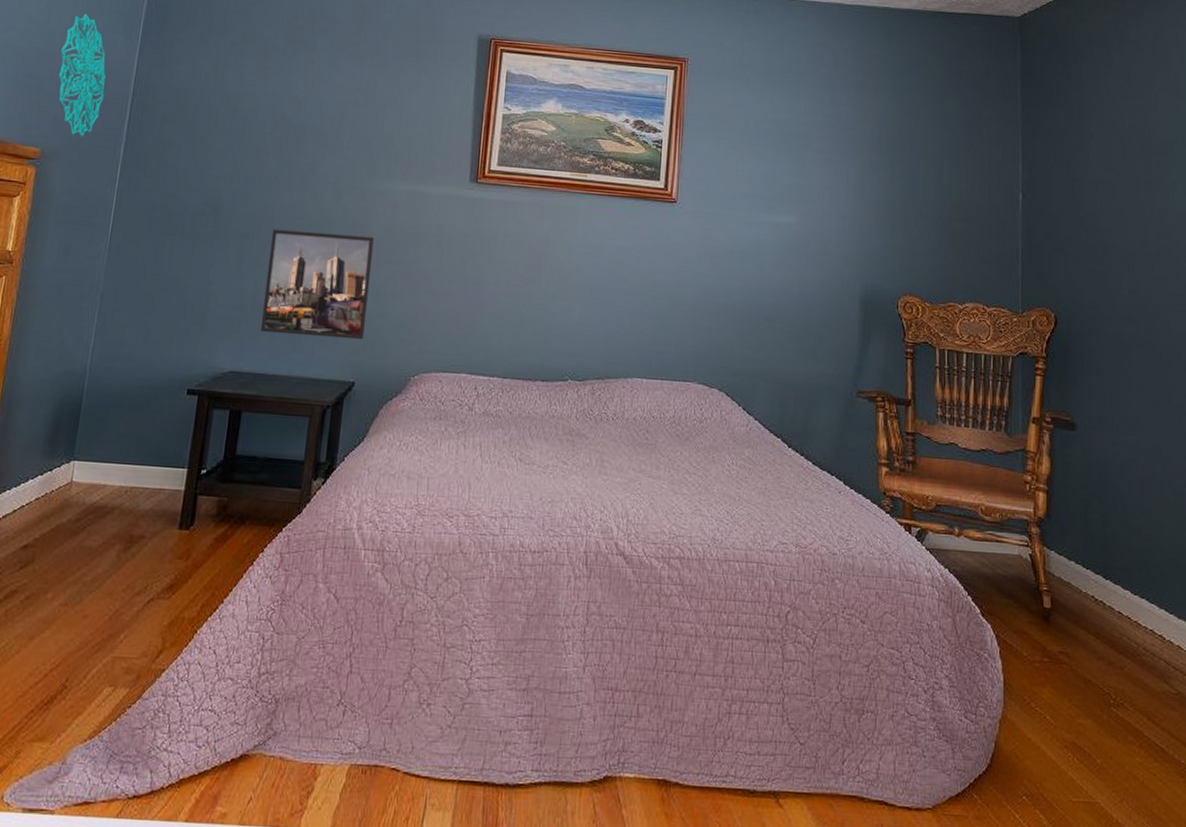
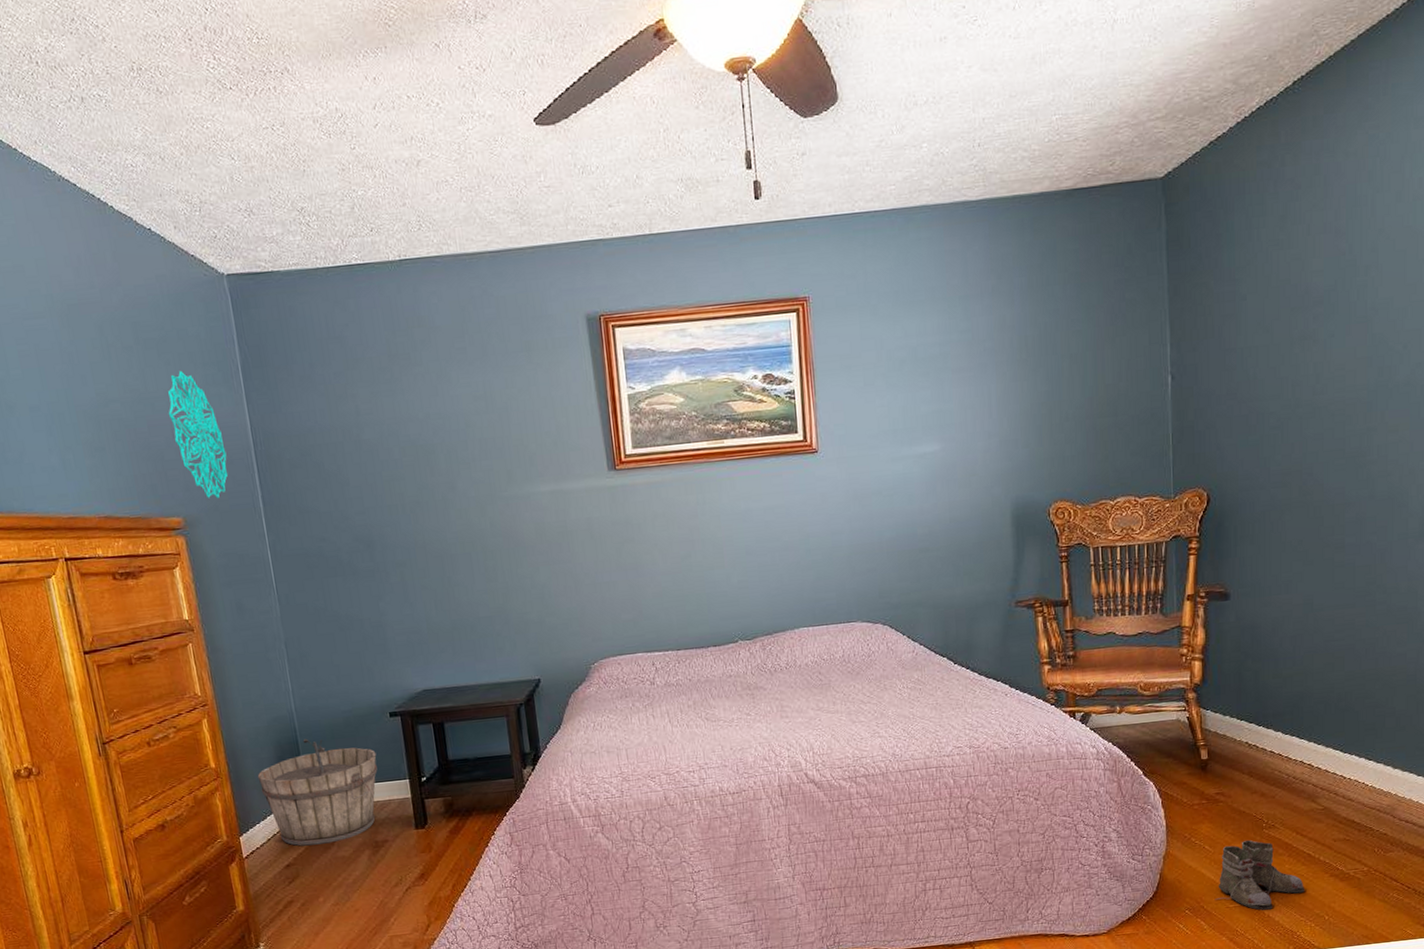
wooden bucket: none [24,401,161,528] -> present [257,738,378,847]
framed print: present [260,228,375,340] -> none [427,542,540,651]
boots: none [1055,716,1157,813] -> present [1214,839,1304,911]

